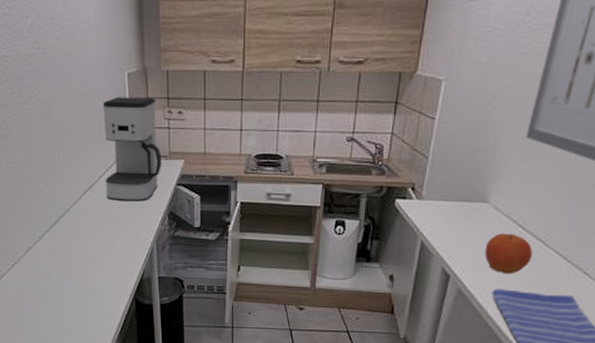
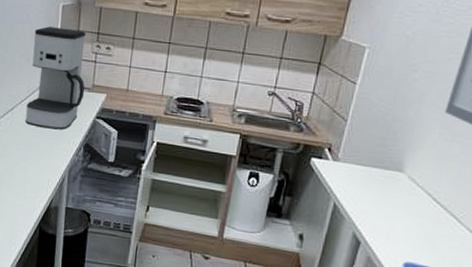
fruit: present [484,233,533,274] -> none [397,205,446,248]

